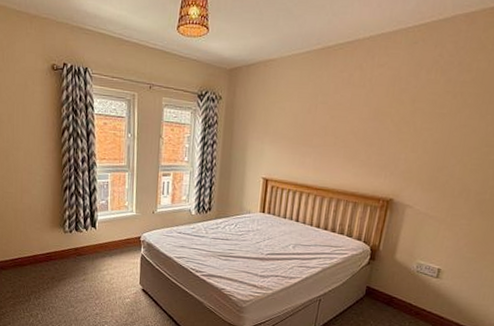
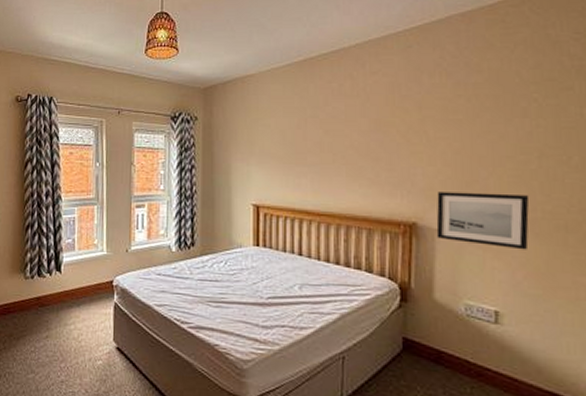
wall art: none [406,174,484,224] -> present [436,192,530,250]

